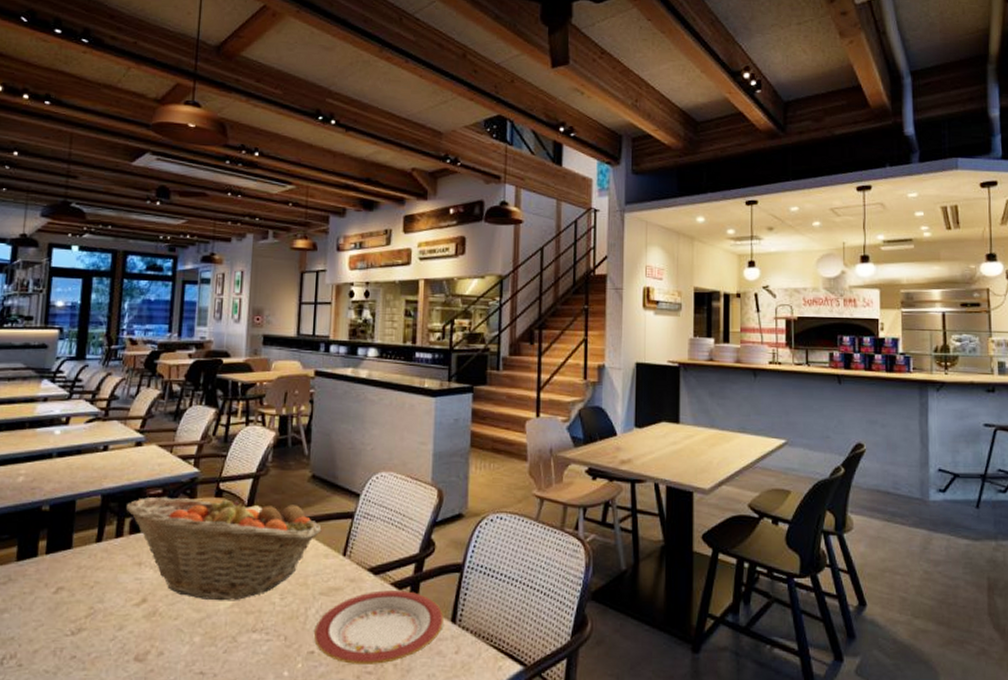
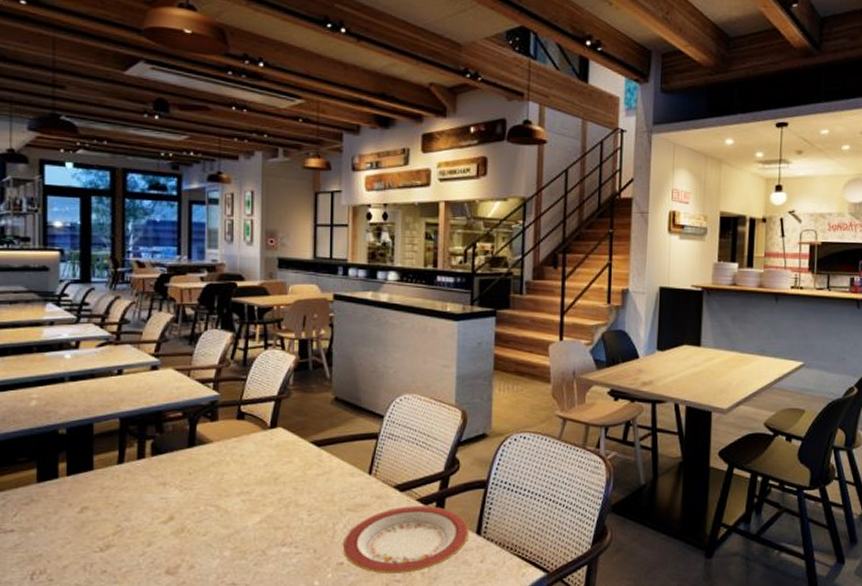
fruit basket: present [127,494,322,601] -> none [147,416,347,518]

